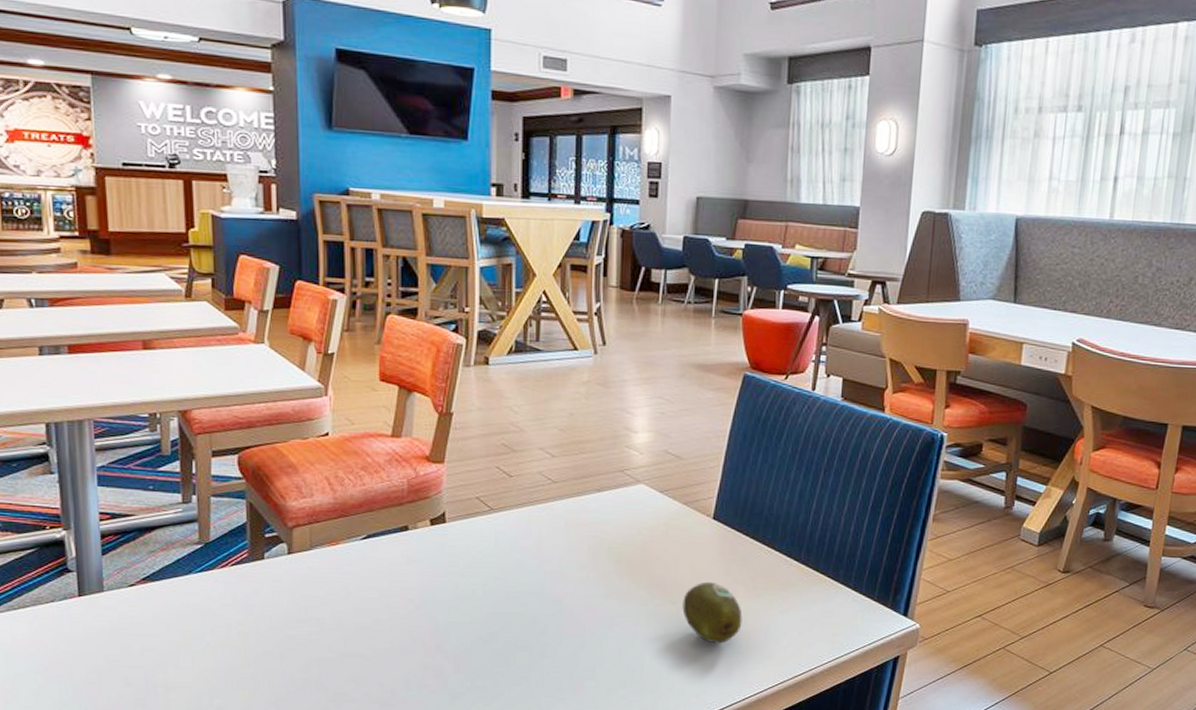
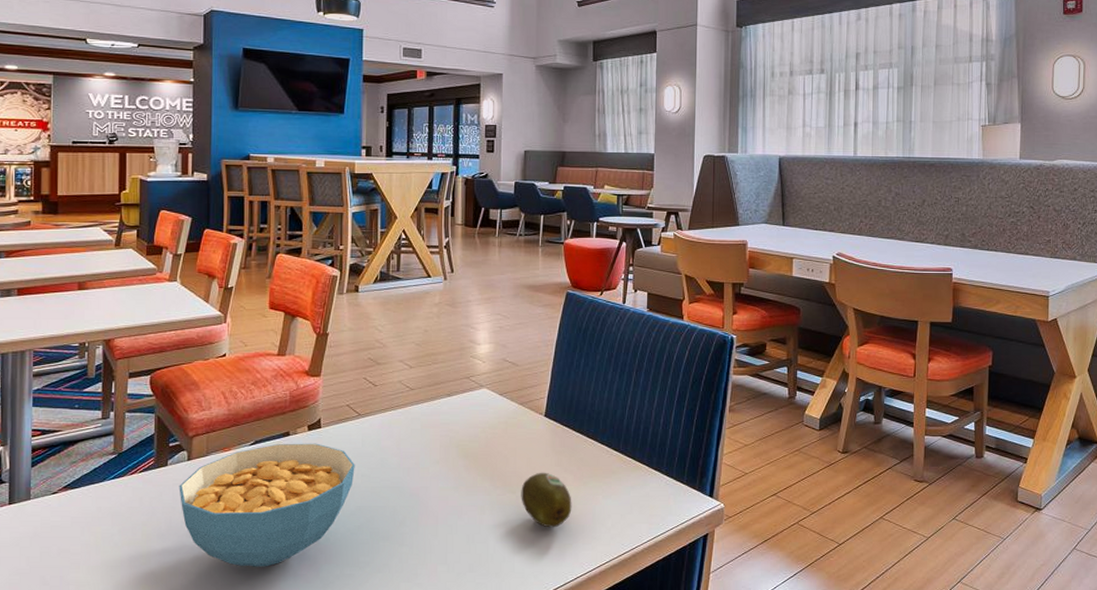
cereal bowl: none [279,538,487,675] -> present [179,443,355,567]

